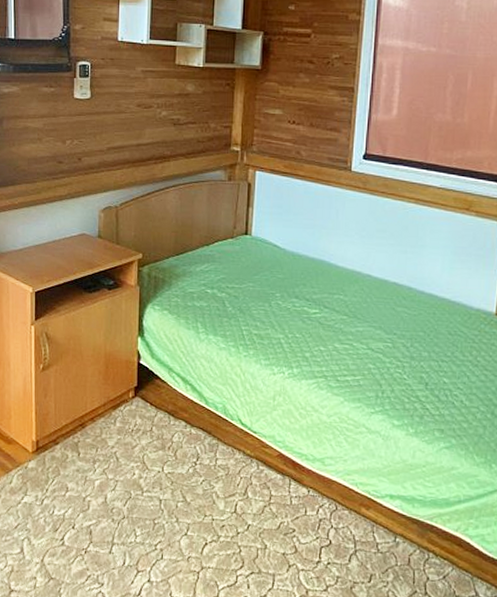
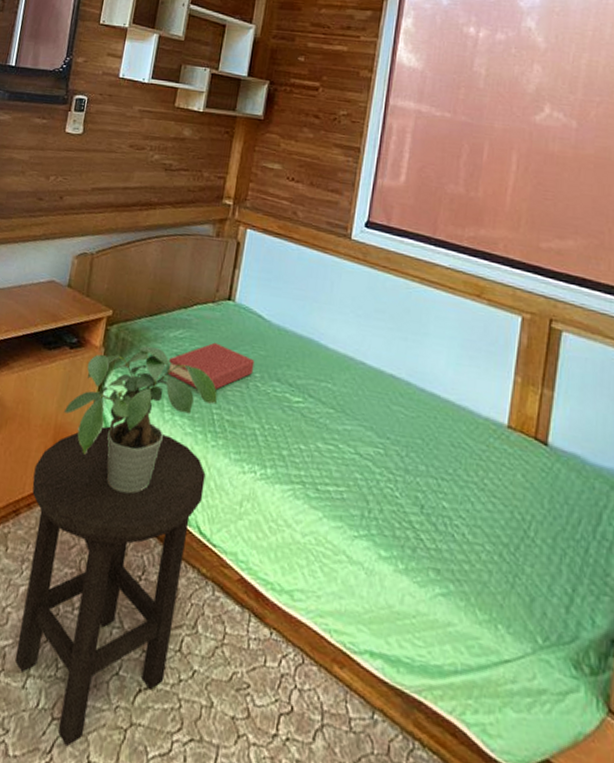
stool: none [92,349,241,588] -> present [15,426,206,746]
potted plant: none [110,281,244,401] -> present [63,346,218,494]
hardback book: none [198,272,274,311] -> present [168,342,255,391]

